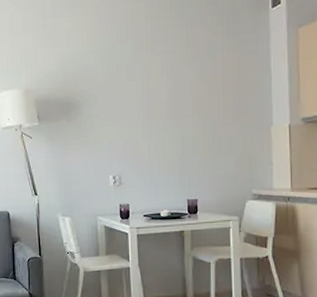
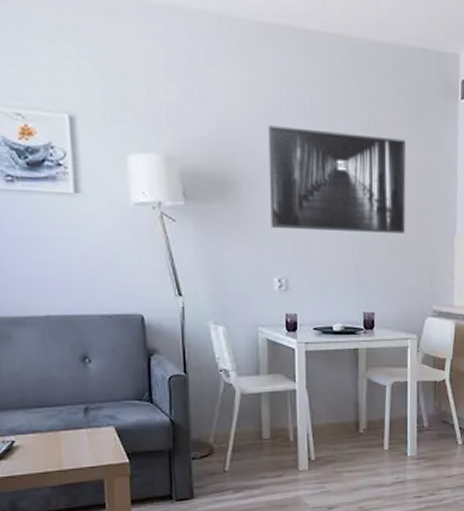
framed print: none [103,50,223,136] -> present [269,125,406,234]

